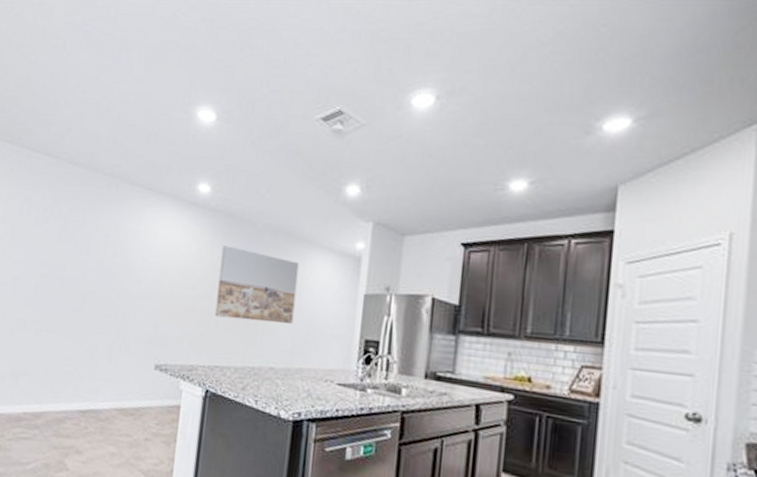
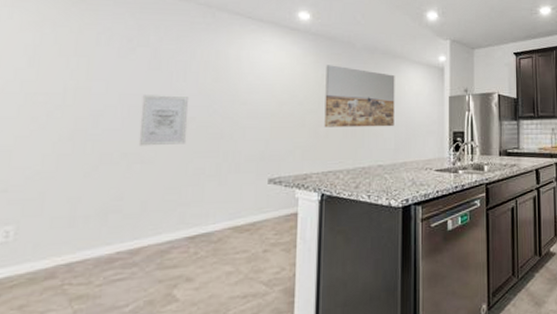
wall art: none [46,265,90,318] -> present [138,95,190,146]

